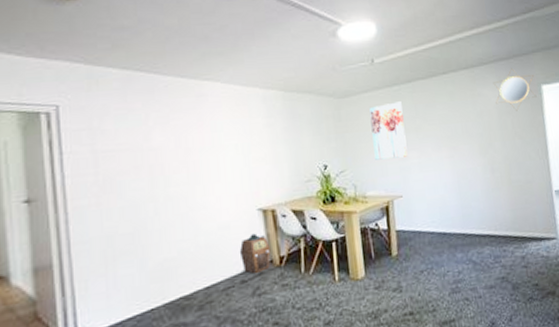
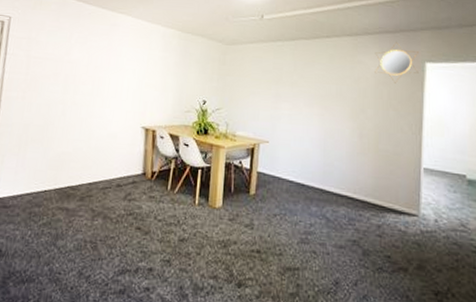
speaker: present [239,233,271,275] -> none [120,147,146,182]
wall art: present [369,101,408,160] -> none [249,56,282,107]

